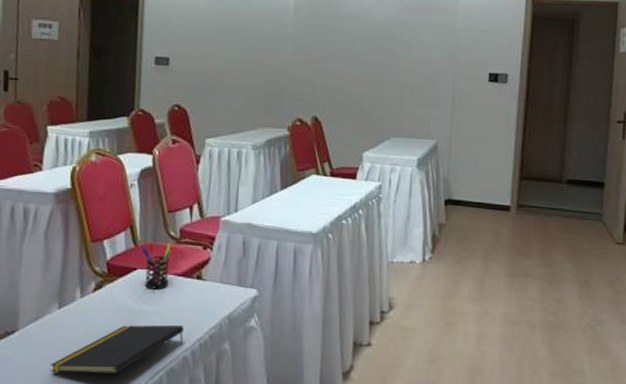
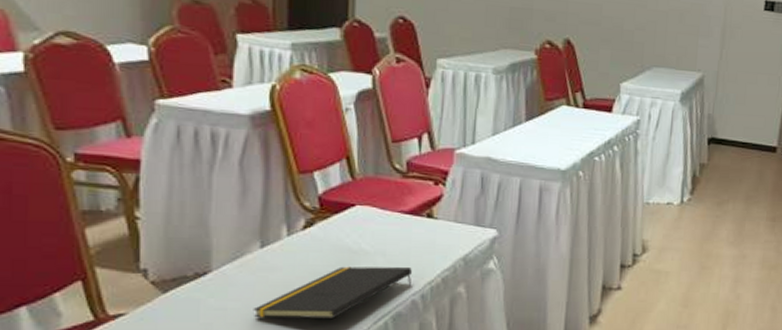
pen holder: present [141,242,172,290] -> none [360,175,397,228]

